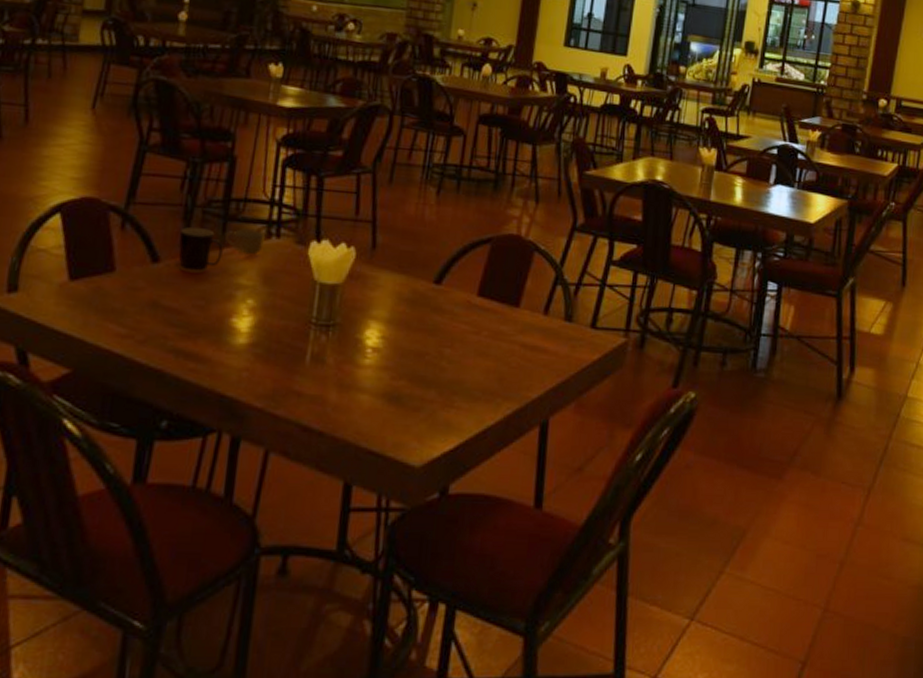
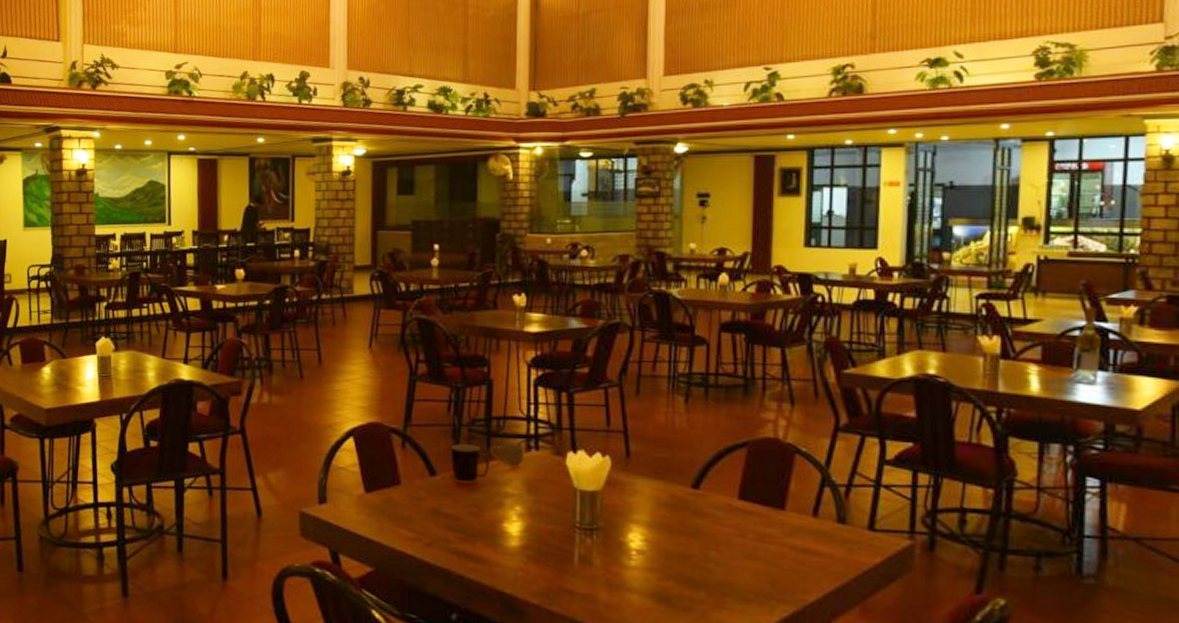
bottle: none [767,128,792,199] -> present [1072,306,1101,385]

